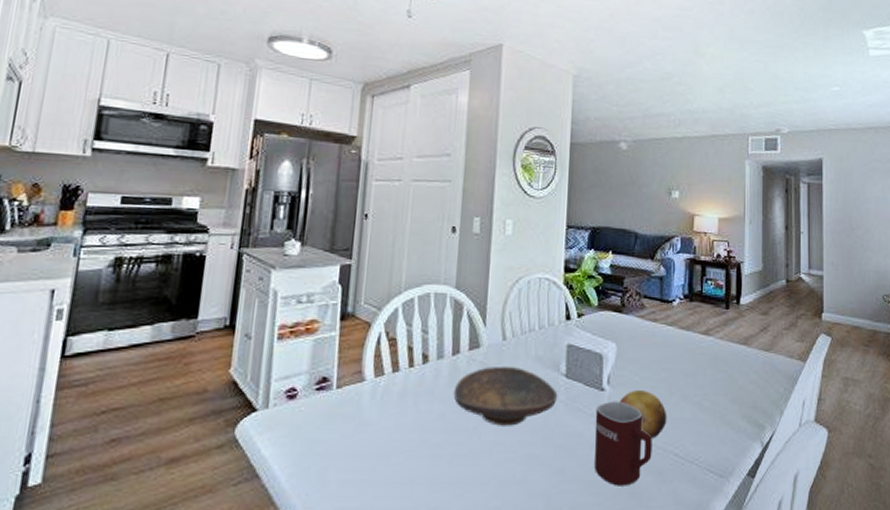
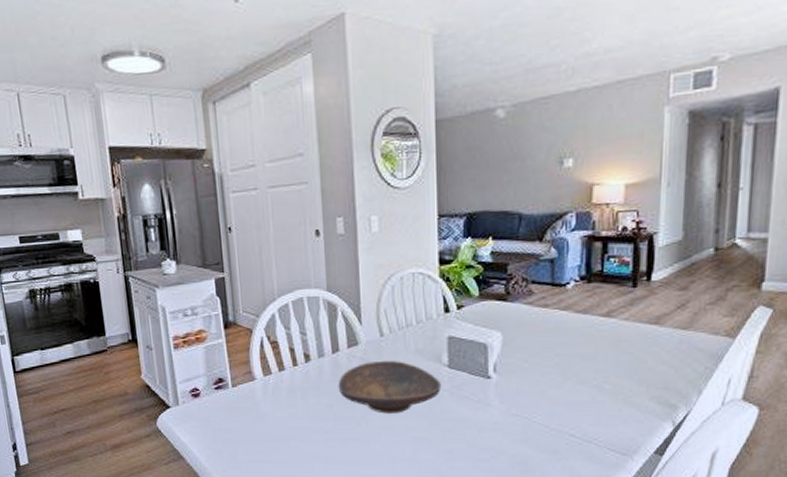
mug: present [594,401,652,486] -> none [482,387,545,464]
fruit: present [619,390,667,440] -> none [507,376,562,423]

